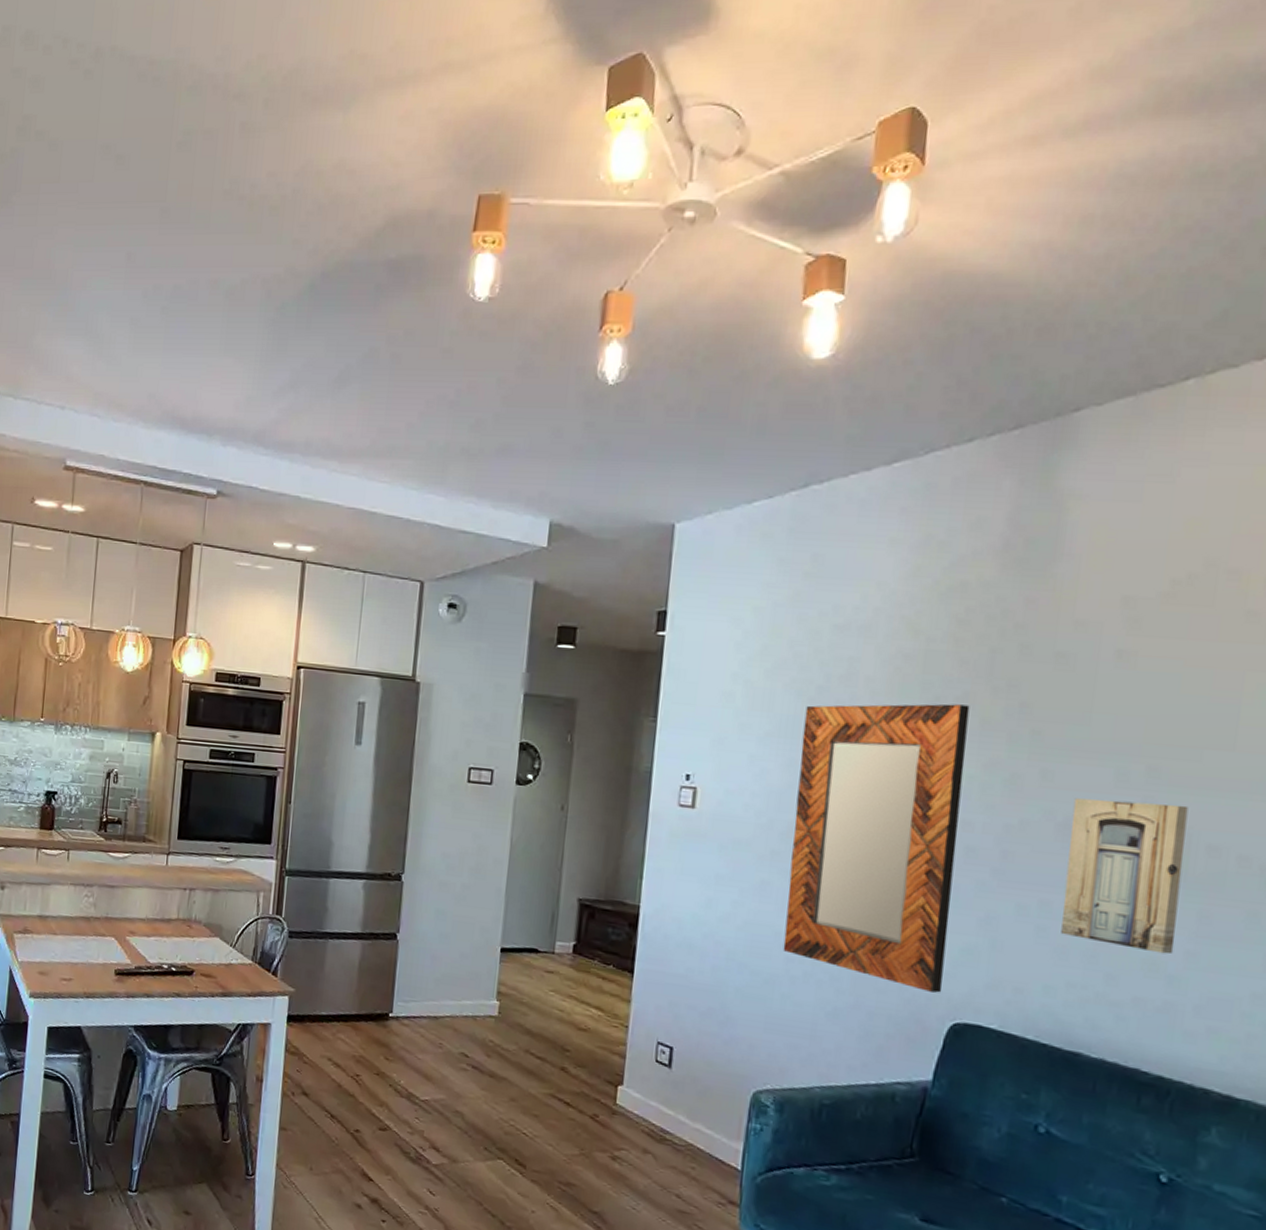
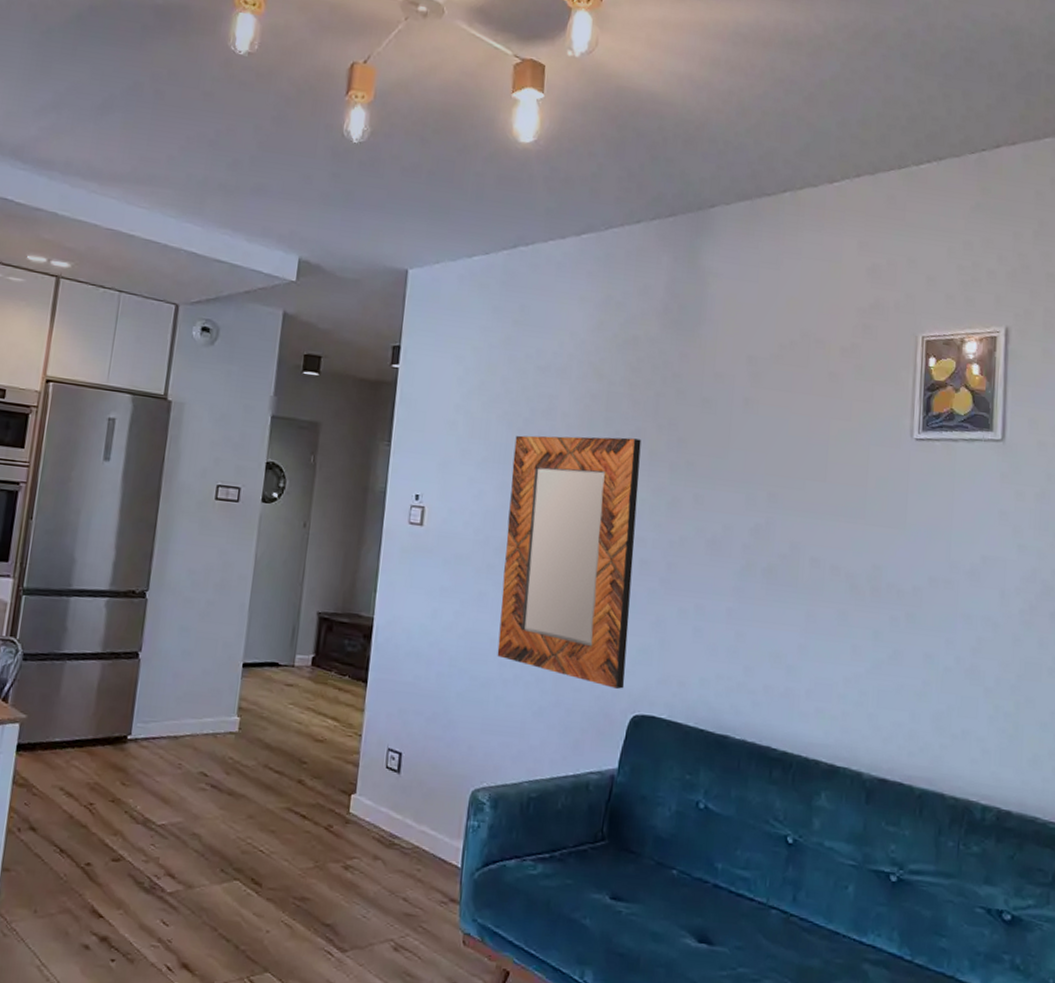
wall art: present [1061,798,1188,955] -> none [712,518,797,648]

